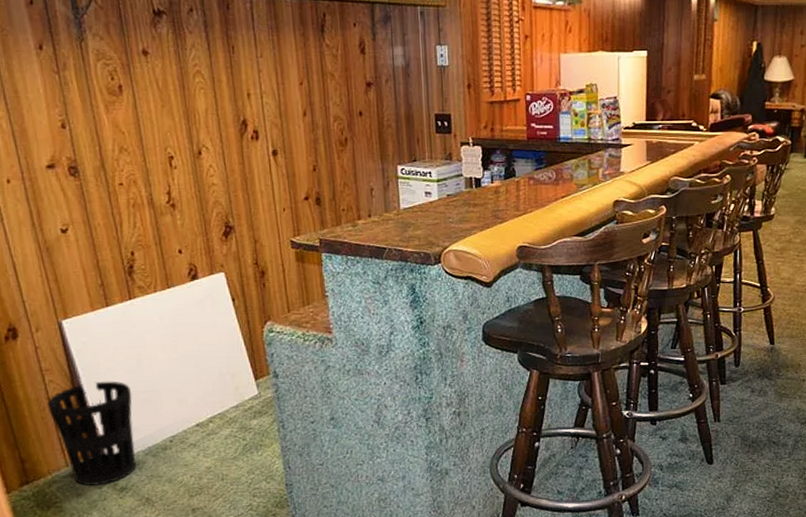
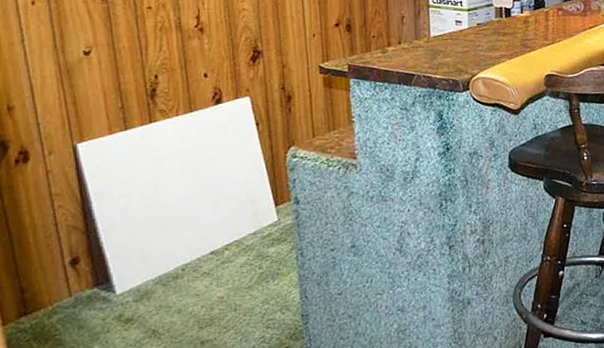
wastebasket: present [46,381,137,486] -> none [53,206,145,318]

